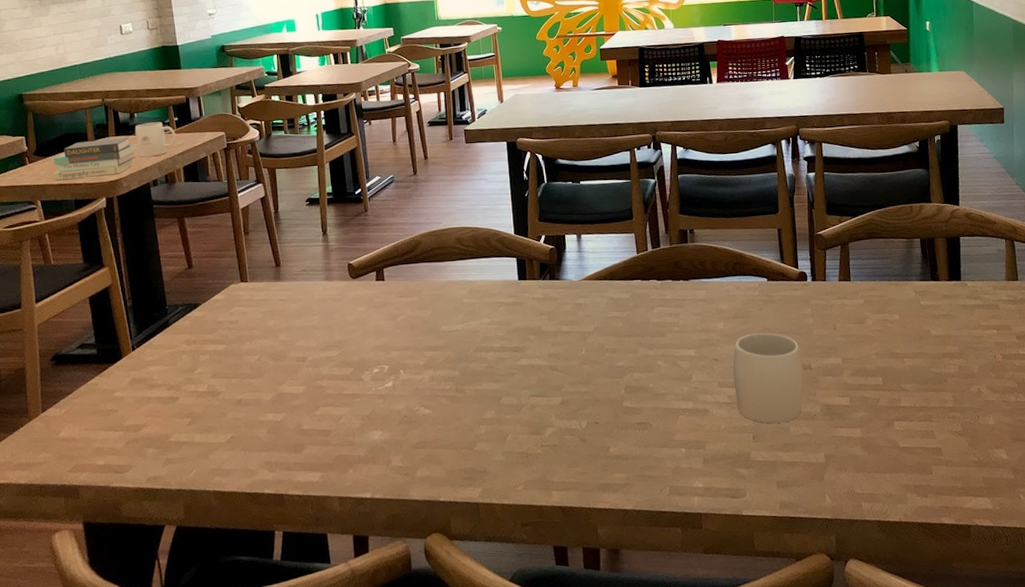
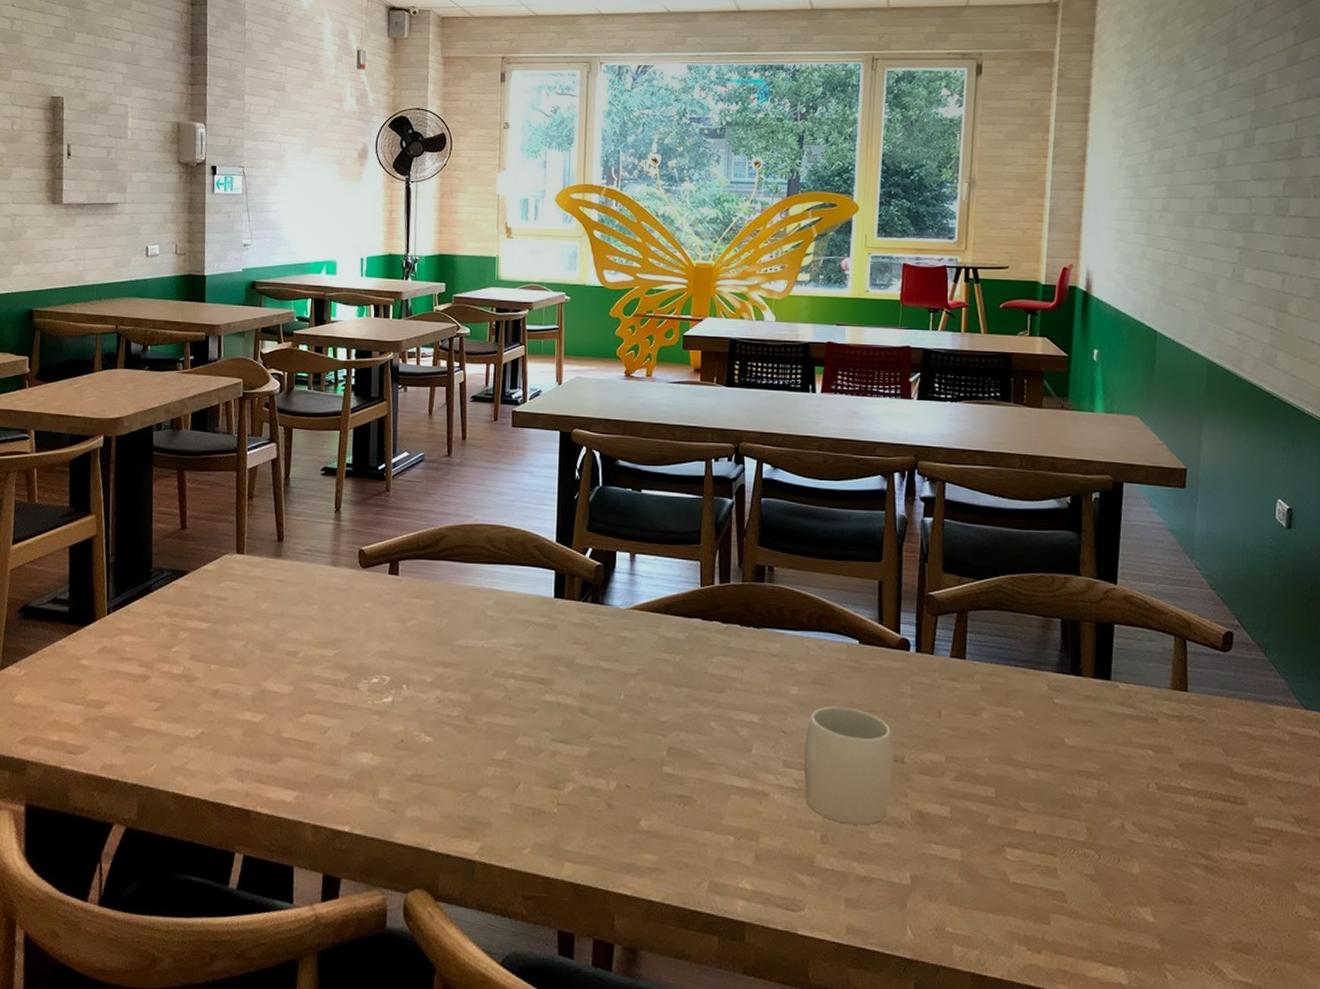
books: present [52,137,138,181] -> none [51,370,146,411]
mug: present [135,122,177,158] -> none [145,358,189,397]

